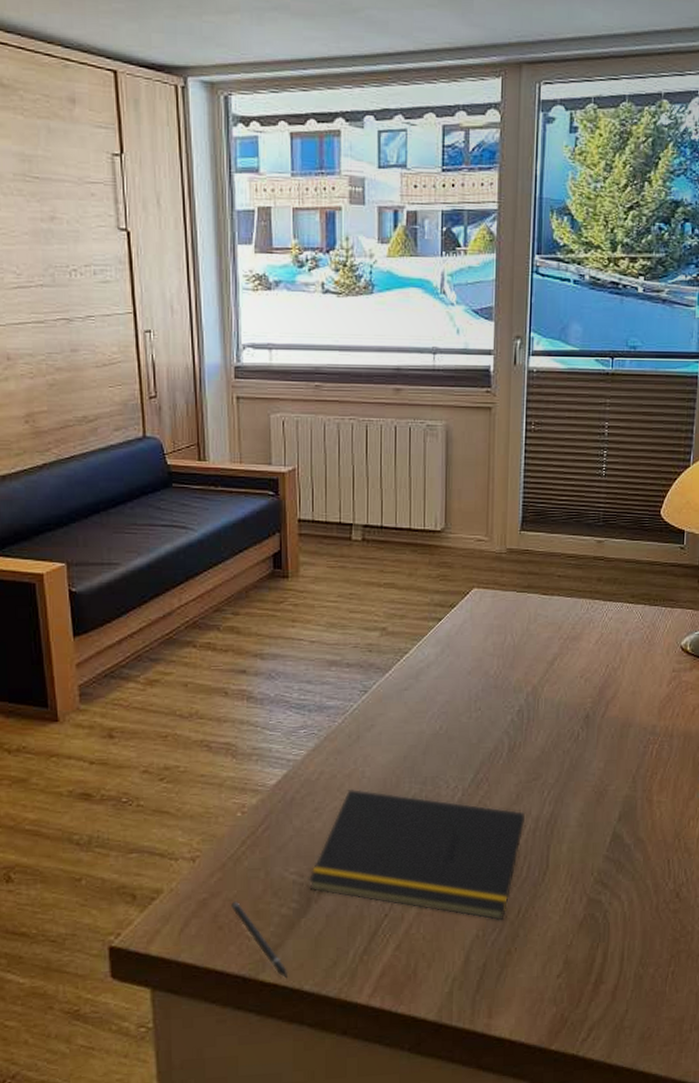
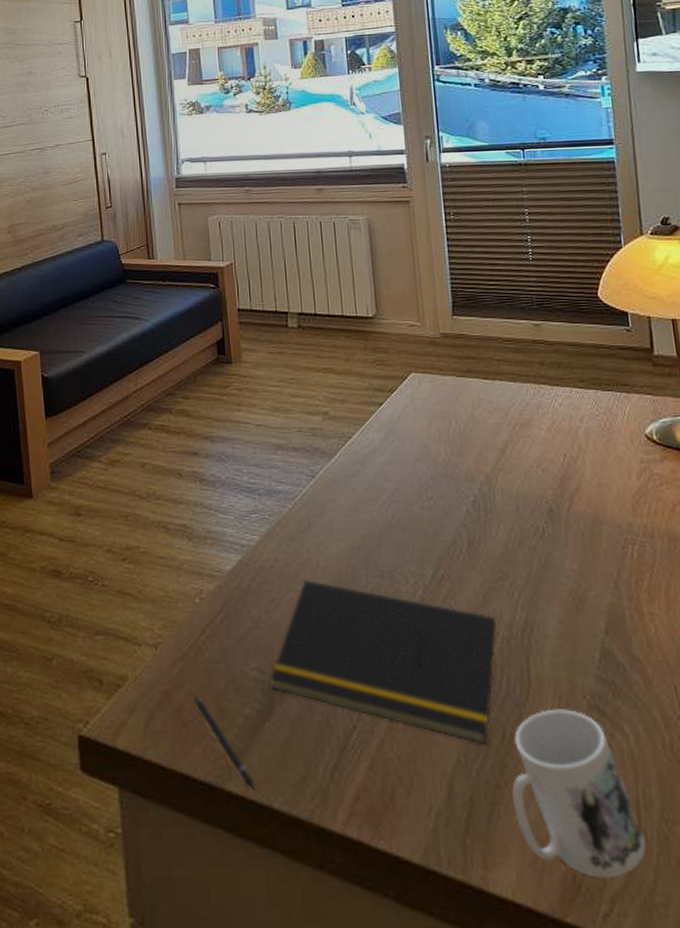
mug: none [519,885,624,1014] -> present [511,709,646,878]

